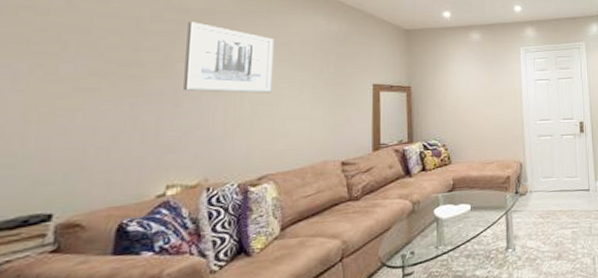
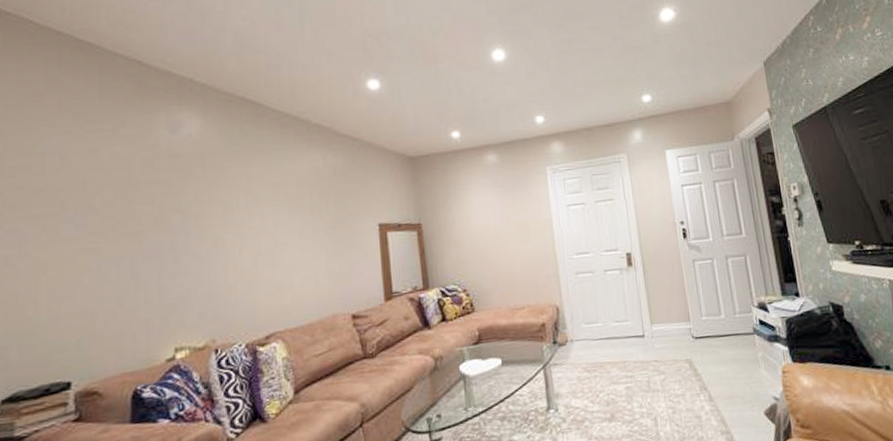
wall art: present [183,22,274,94] -> none [178,168,271,245]

